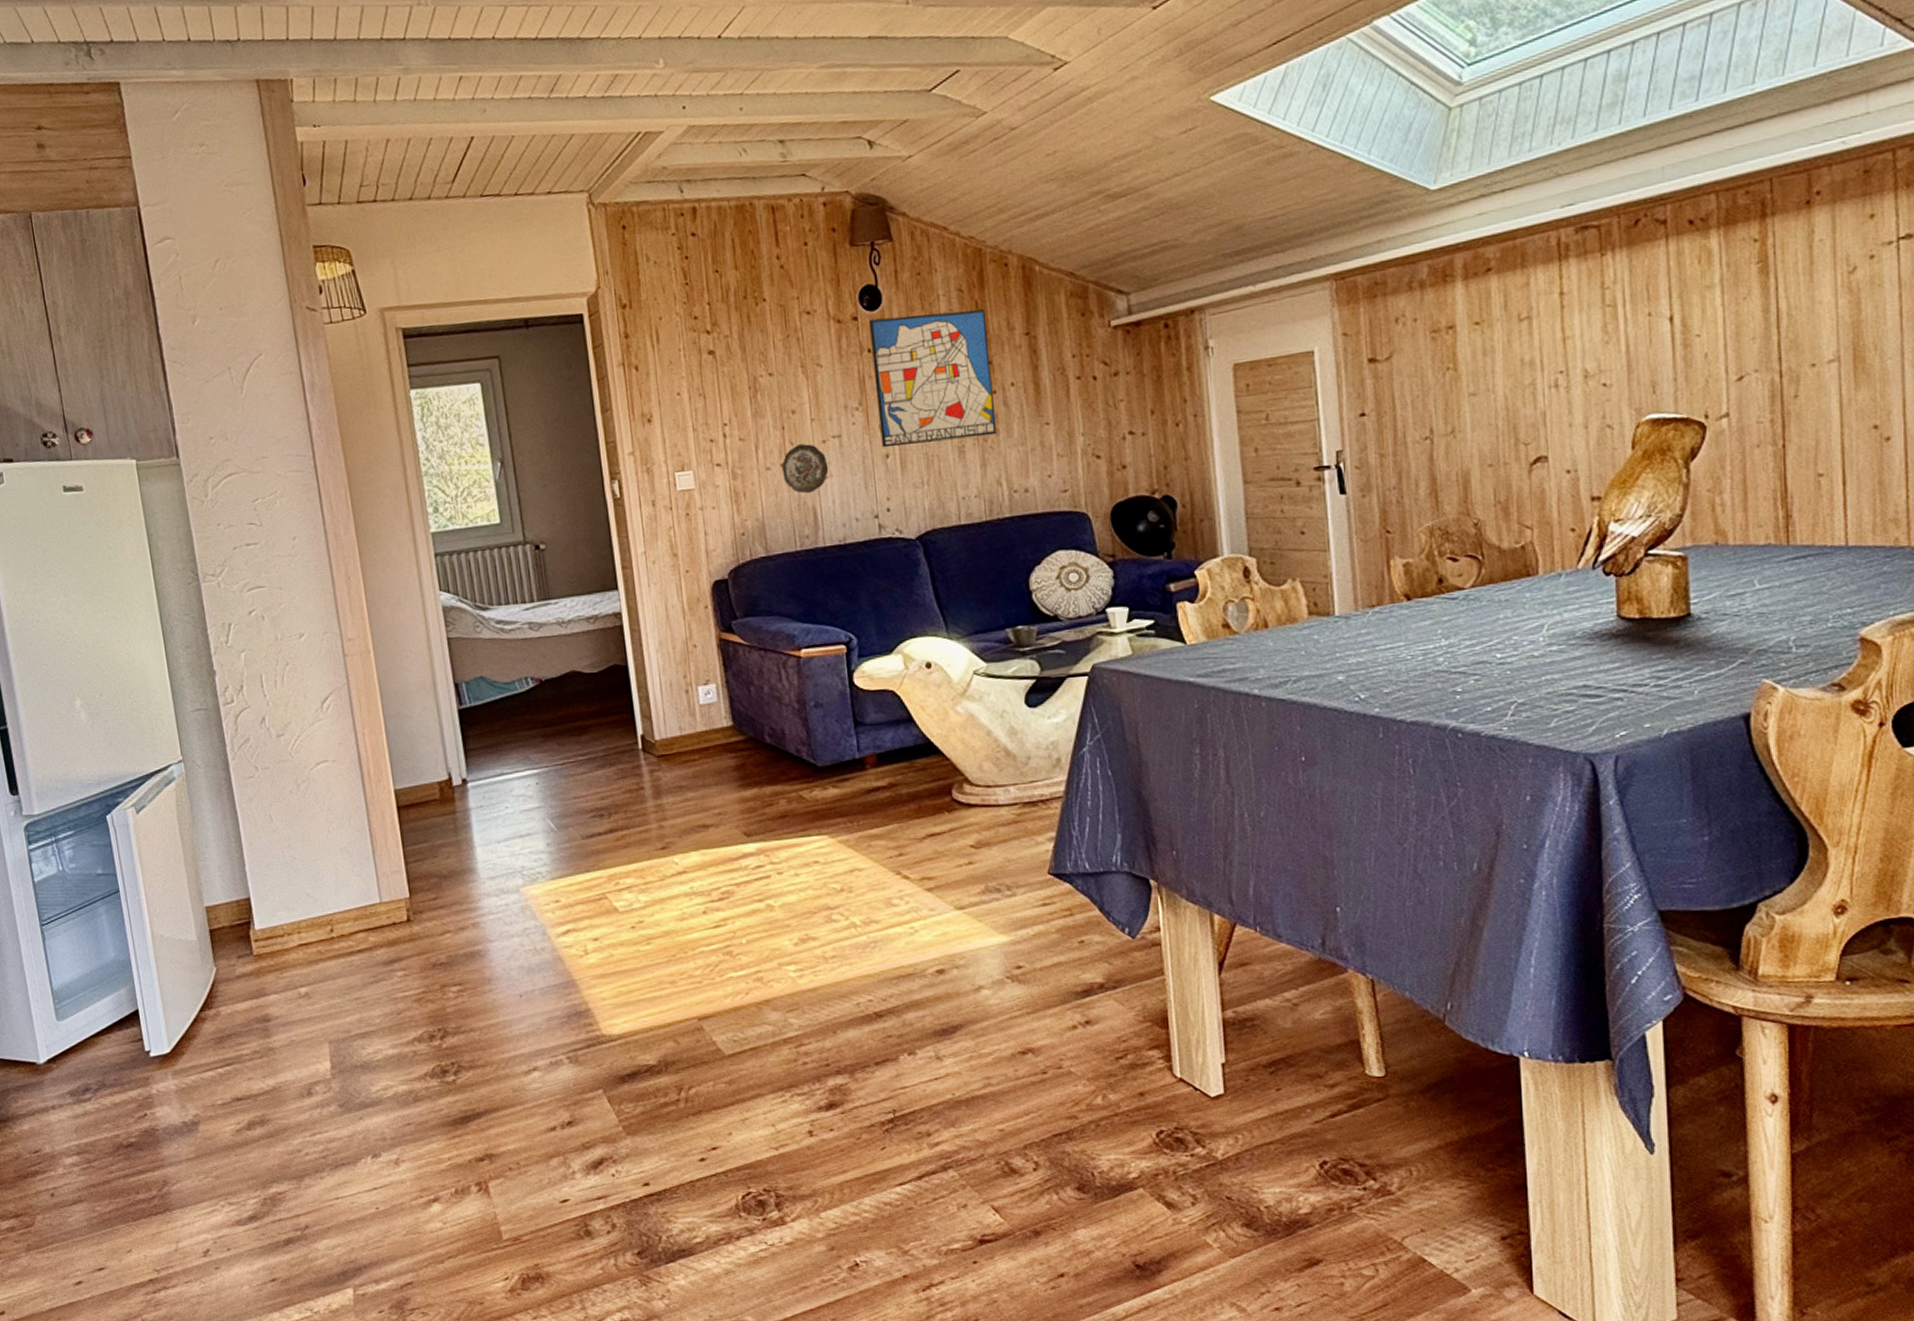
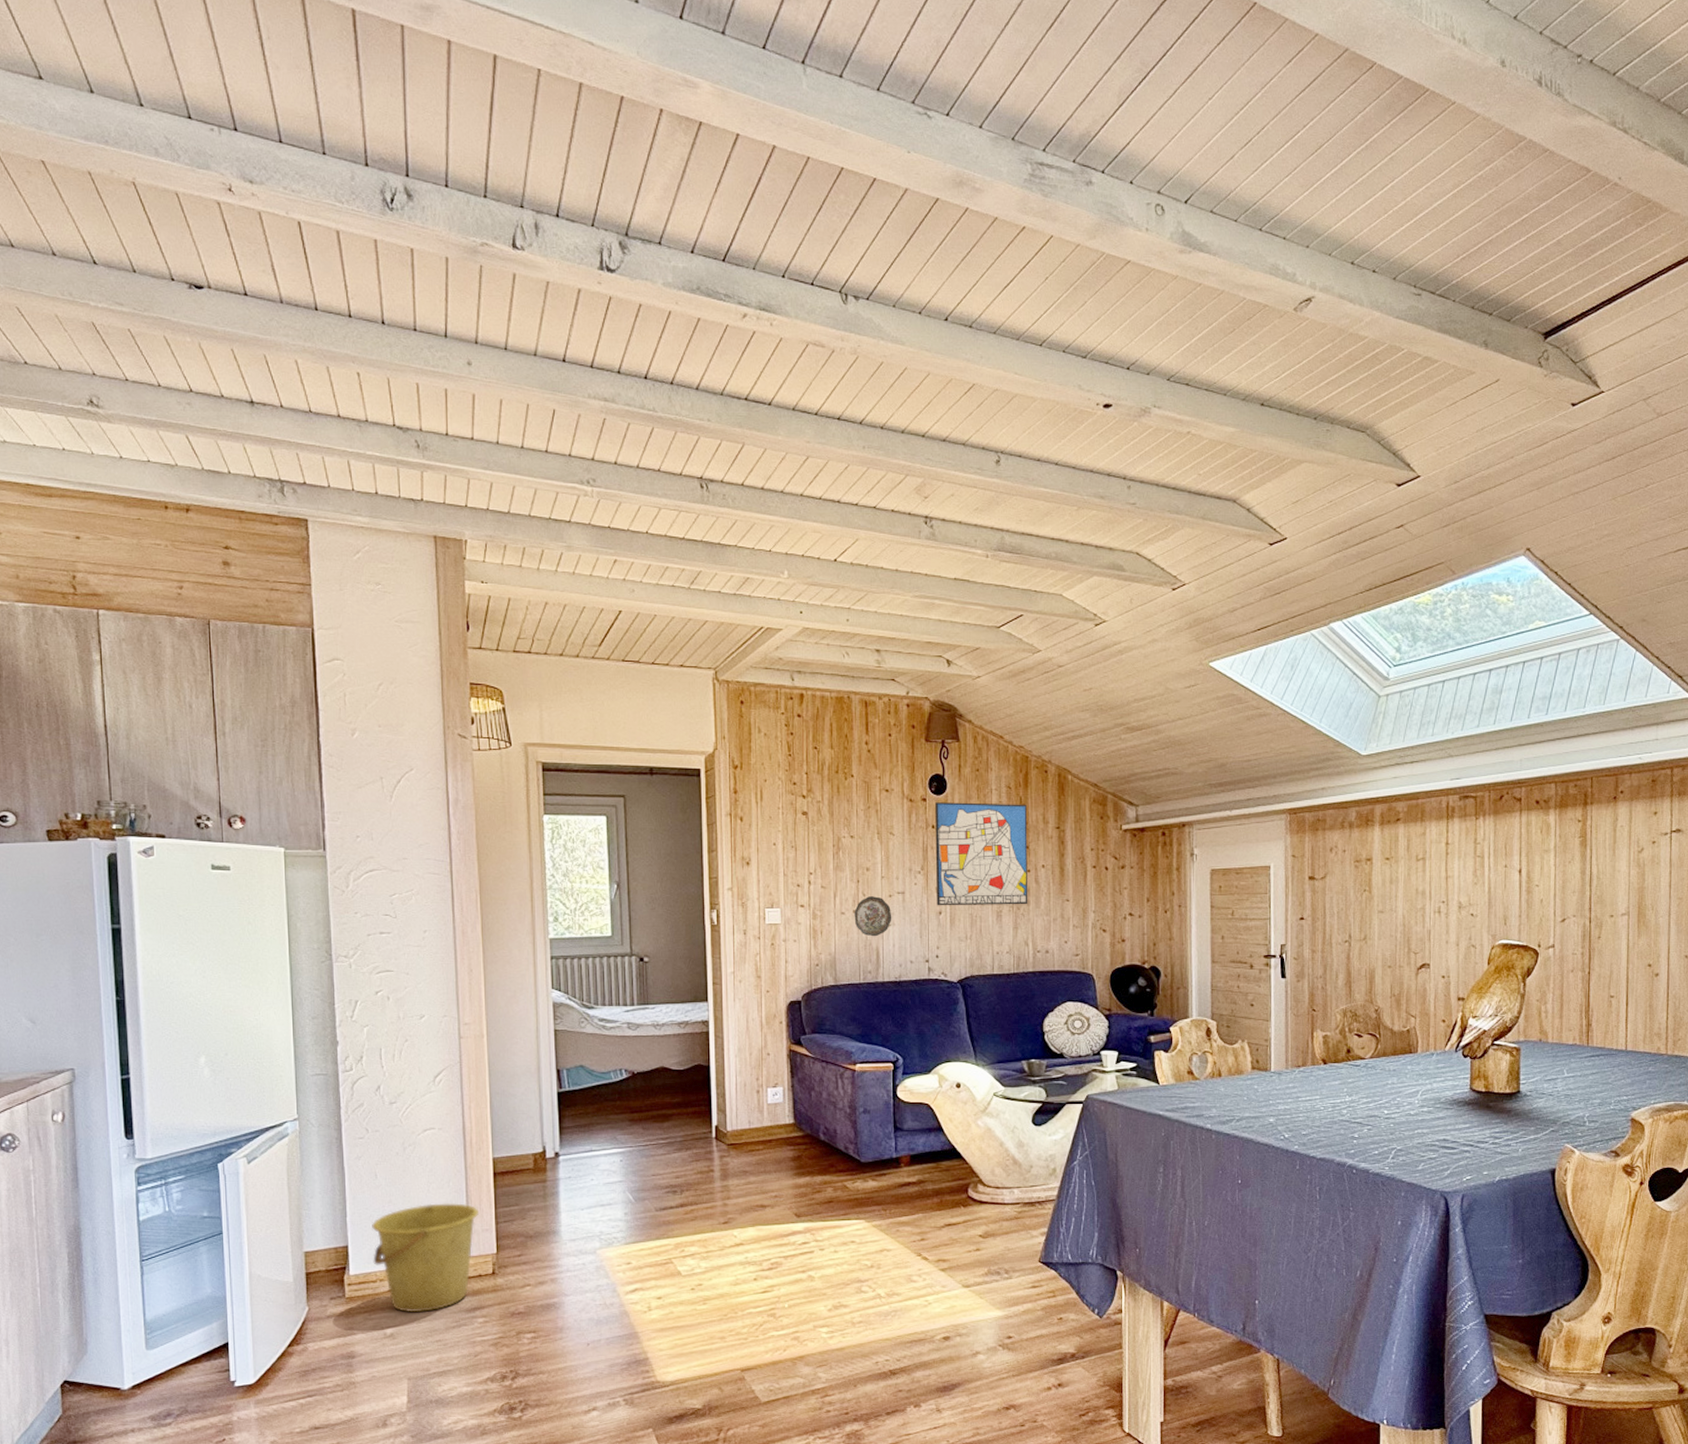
bucket: none [272,843,385,968] -> present [372,1203,478,1313]

